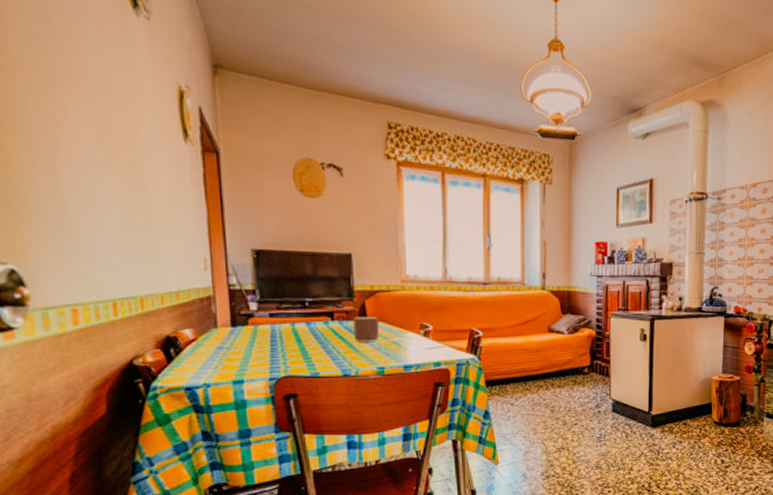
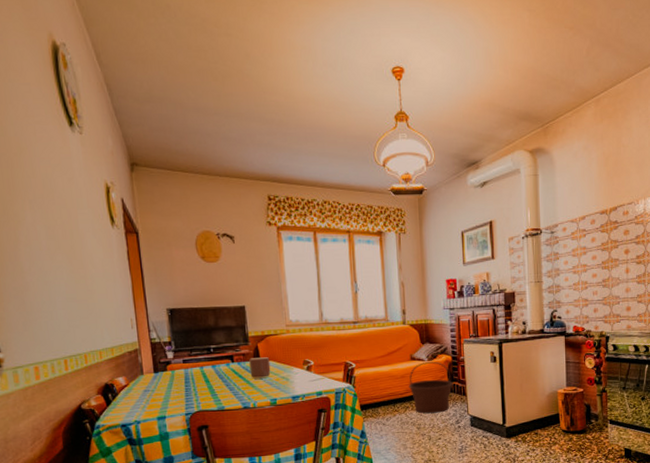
basket: none [544,336,595,395] -> present [409,362,453,414]

